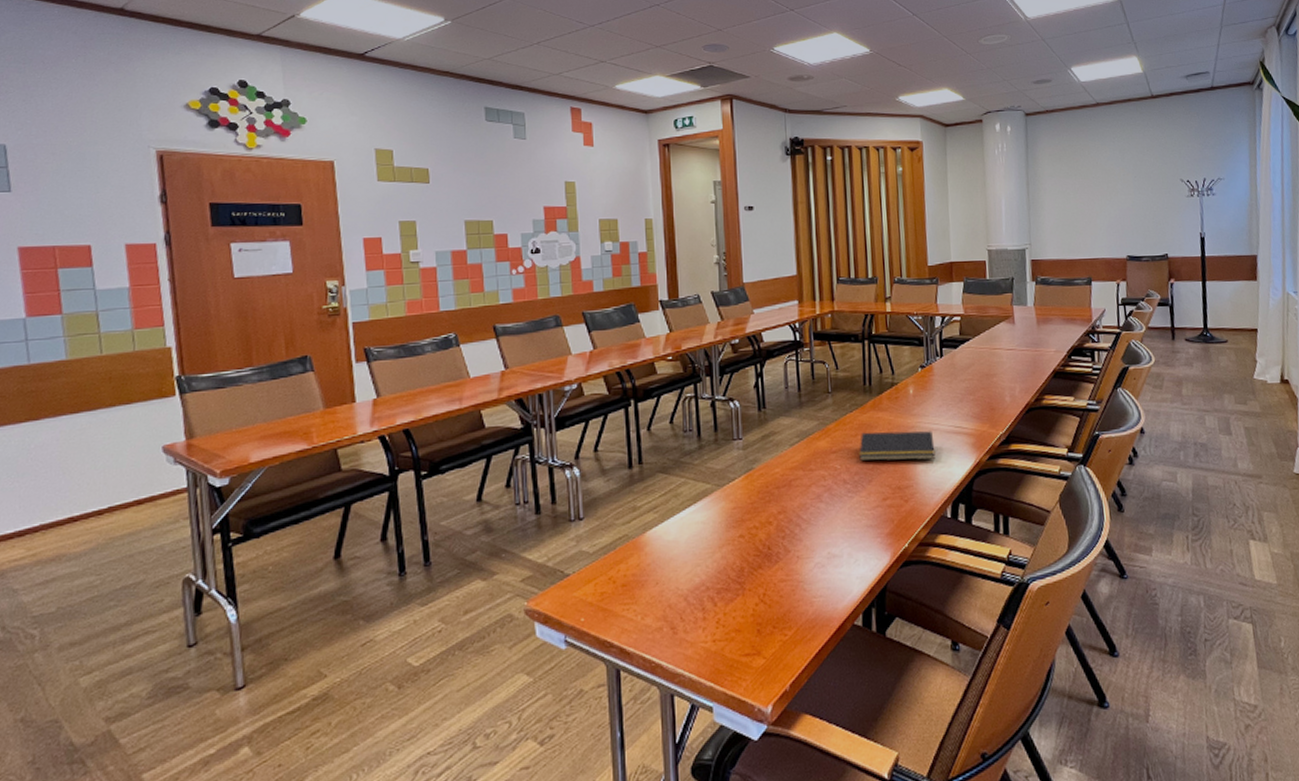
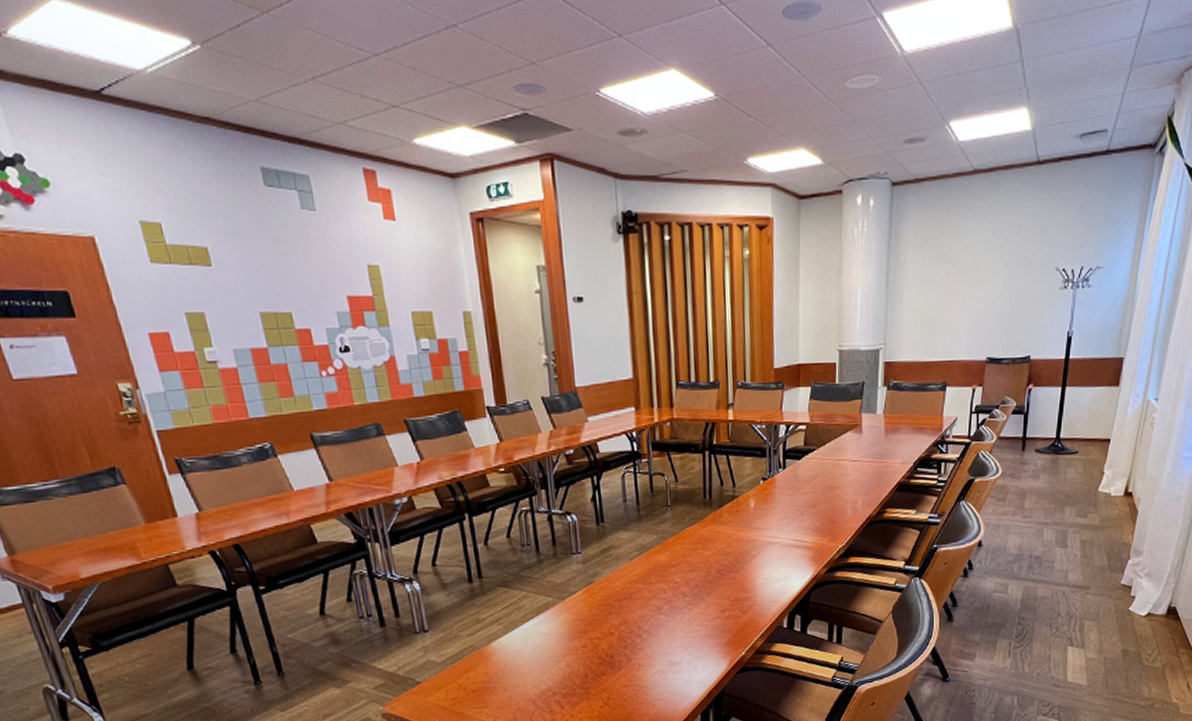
notepad: present [859,431,936,461] -> none [698,544,774,575]

